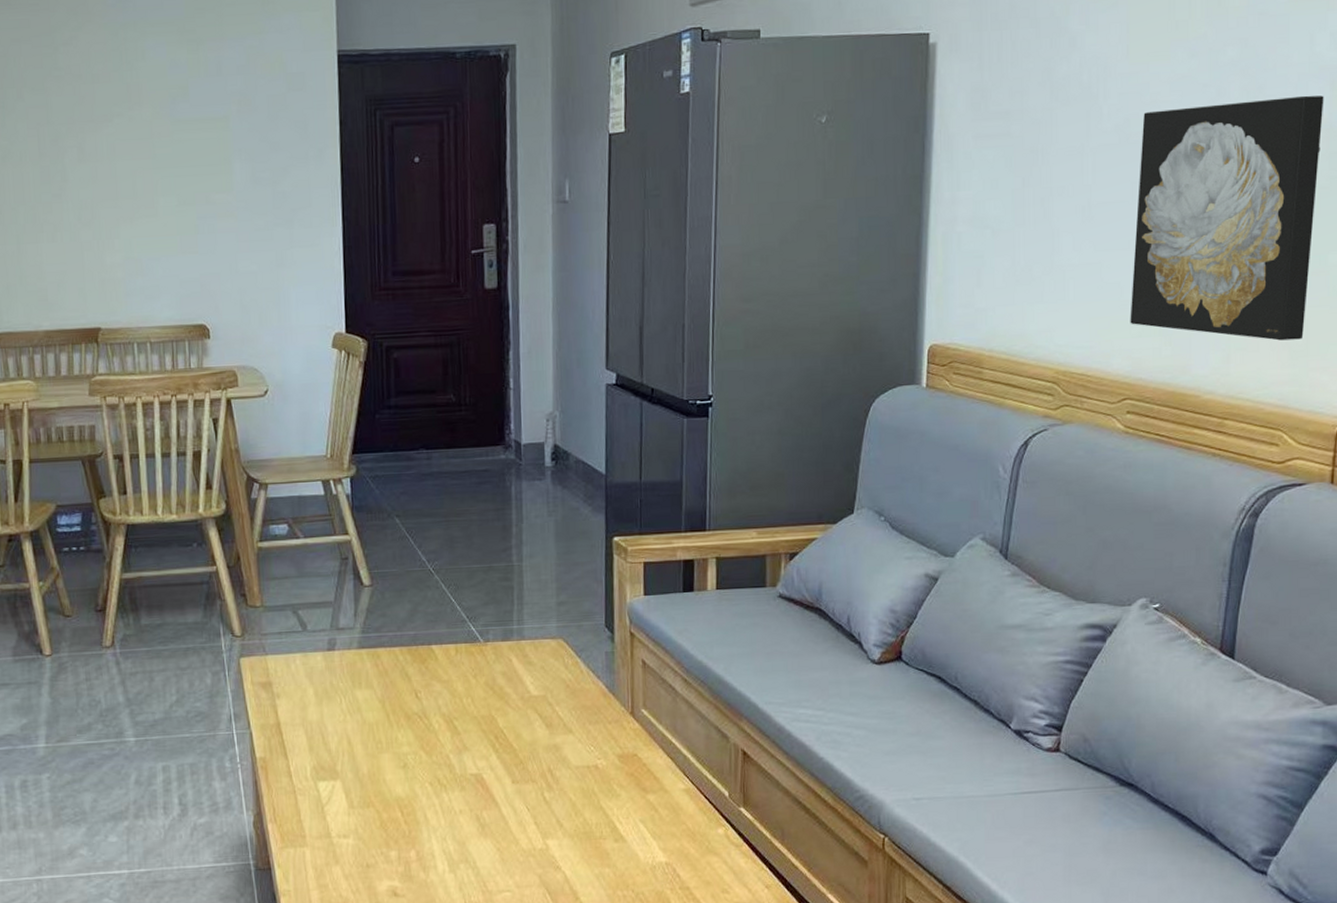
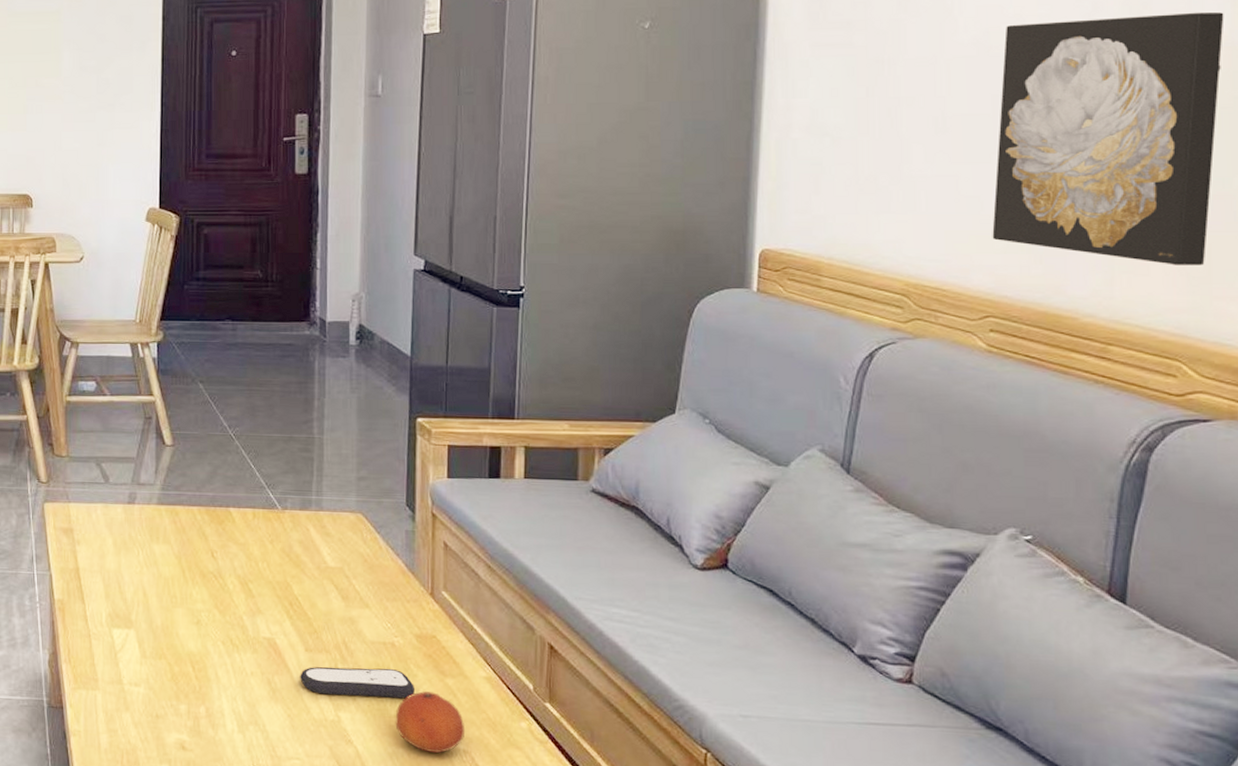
remote control: none [508,791,618,825] -> present [300,666,414,699]
fruit: none [600,809,667,869] -> present [395,690,466,753]

